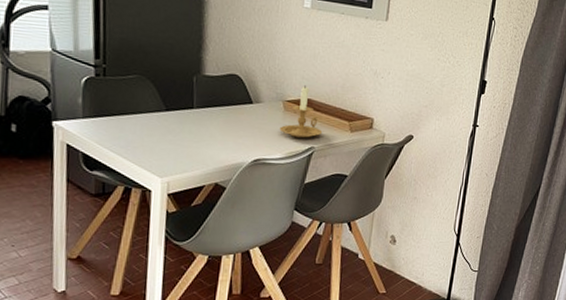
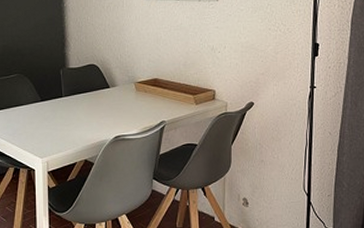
candle holder: present [279,86,323,139] -> none [134,67,171,115]

